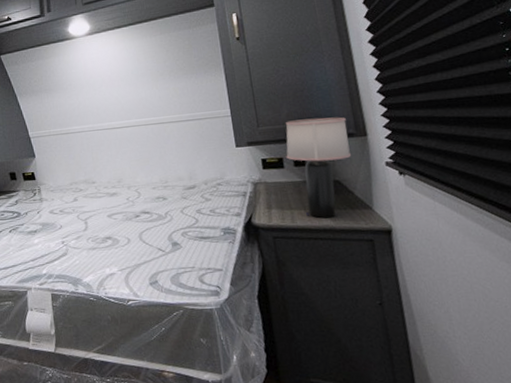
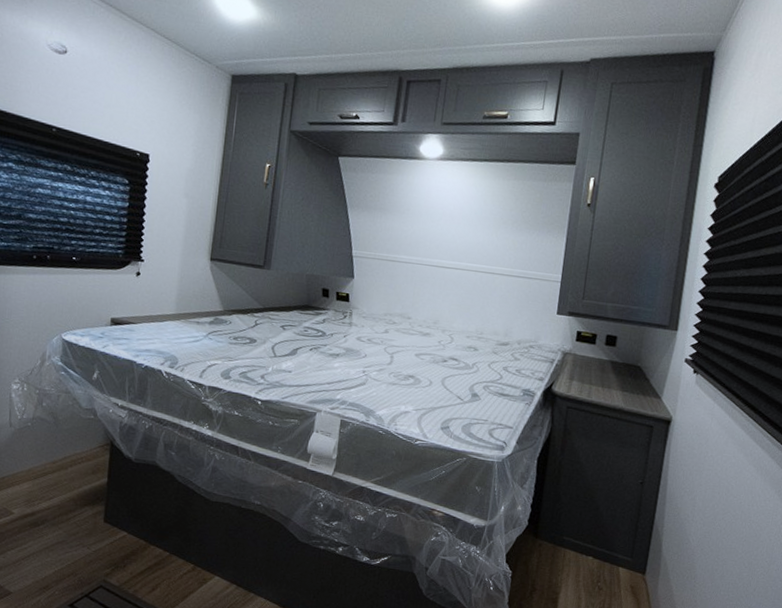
table lamp: present [286,117,352,219] -> none [600,300,664,400]

